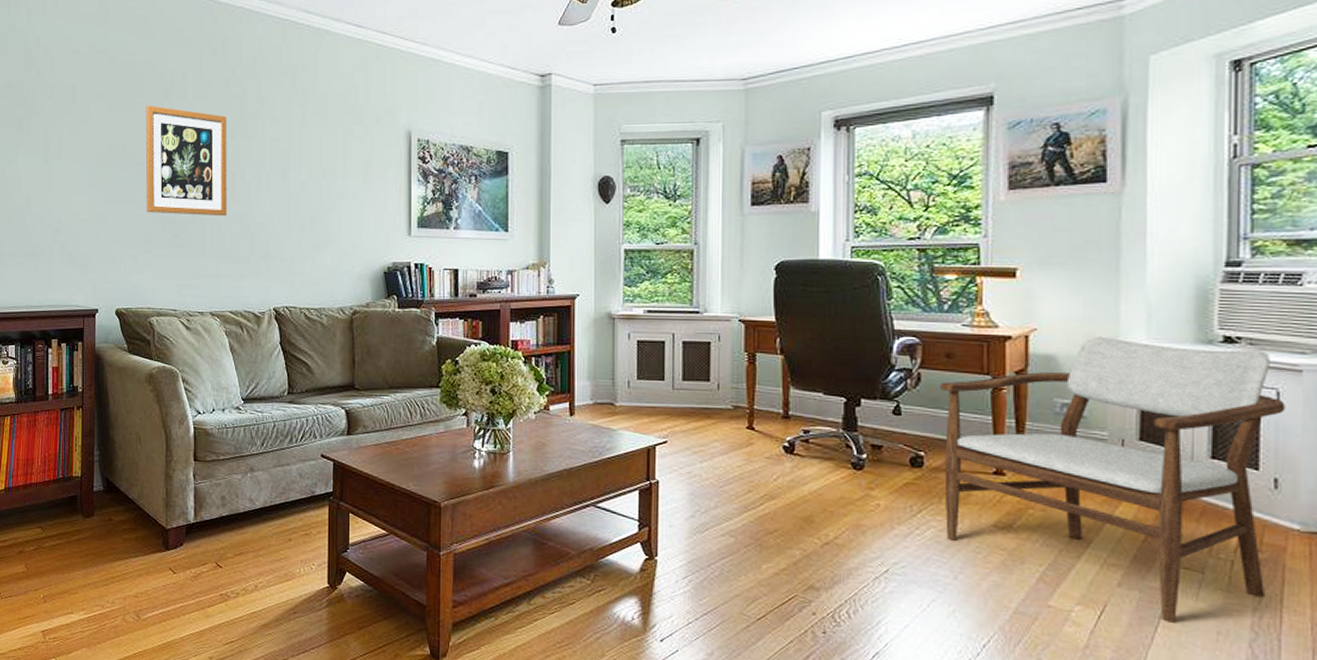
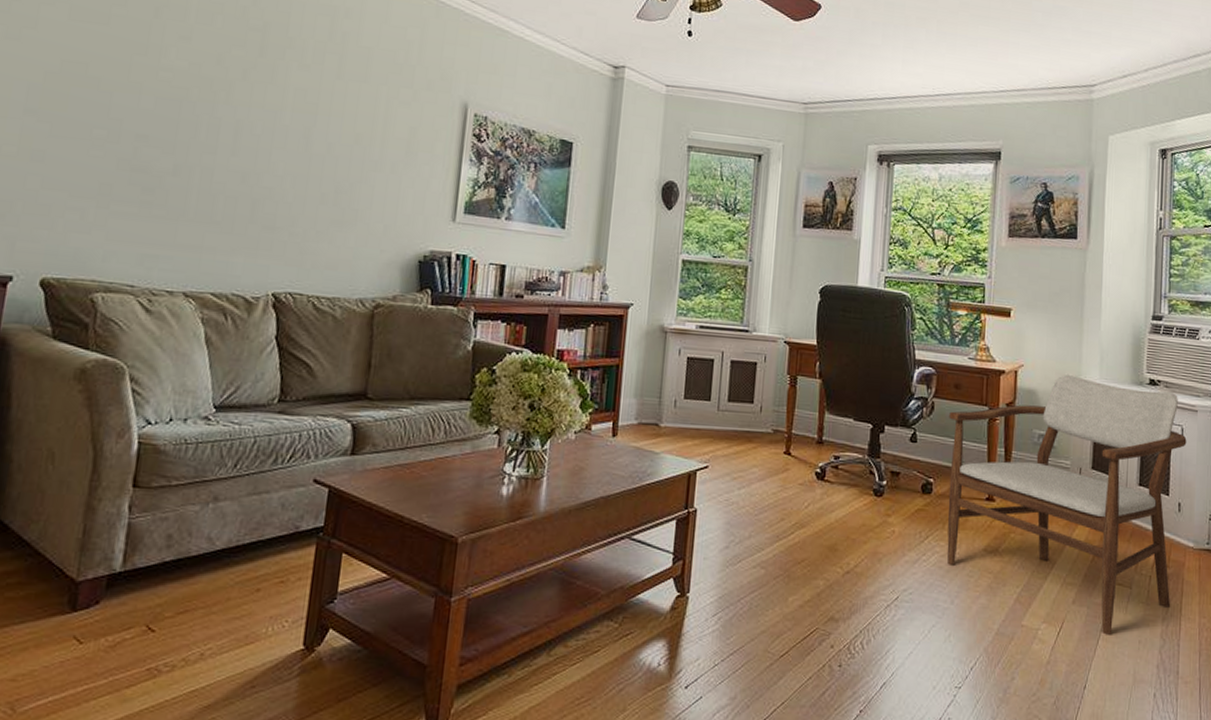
wall art: present [145,105,227,217] -> none [107,20,240,174]

